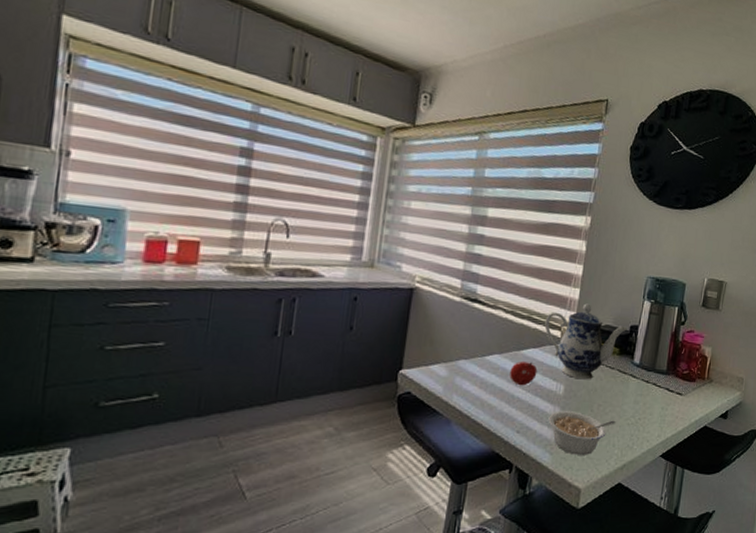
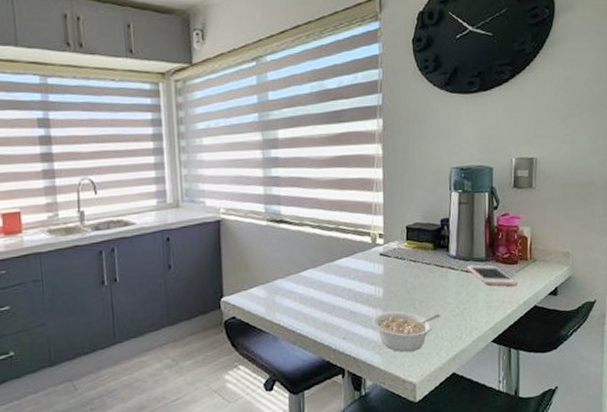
fruit: present [510,362,538,386] -> none [327,271,354,295]
teapot: present [545,303,628,380] -> none [353,205,438,280]
cell phone: none [647,375,692,403] -> present [466,265,518,287]

